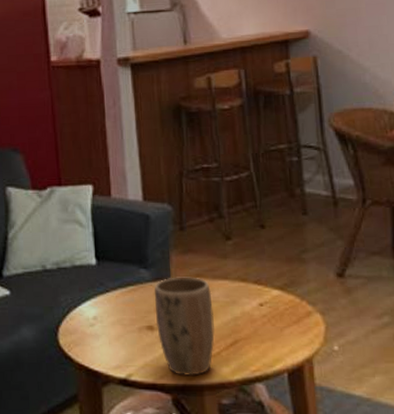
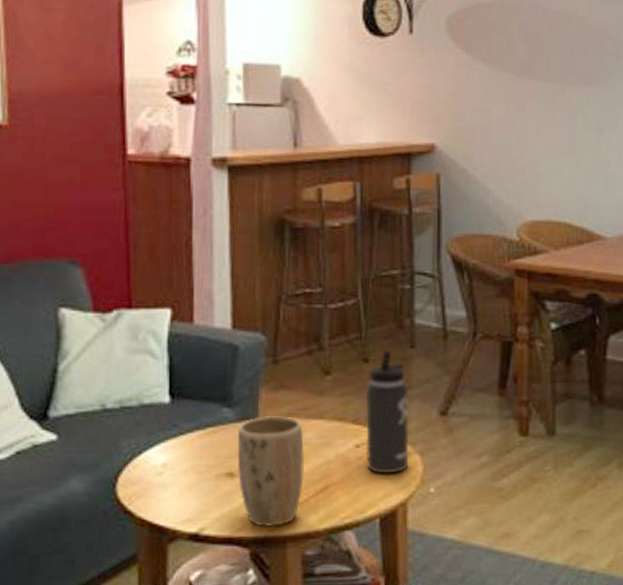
thermos bottle: none [264,217,311,331] -> present [365,350,409,474]

